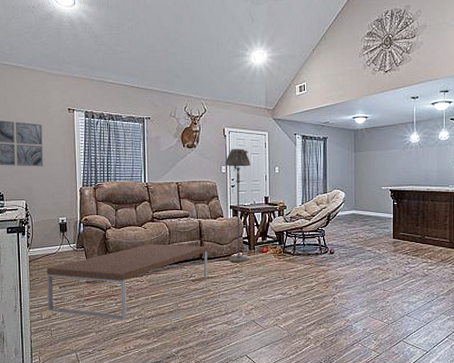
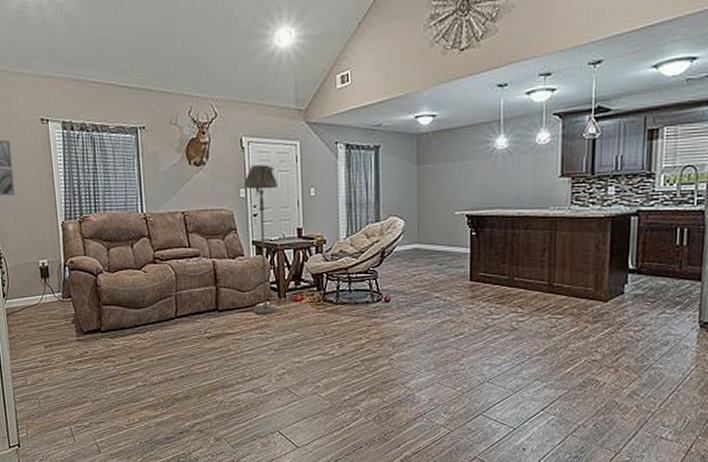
coffee table: present [46,243,208,320] -> none [28,291,227,387]

